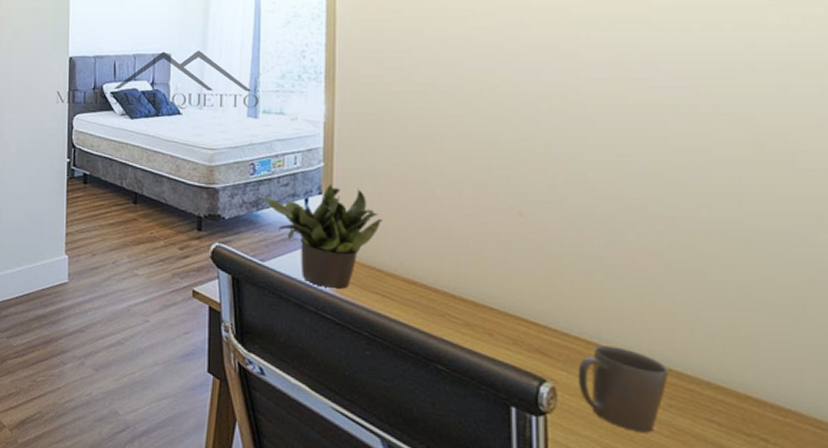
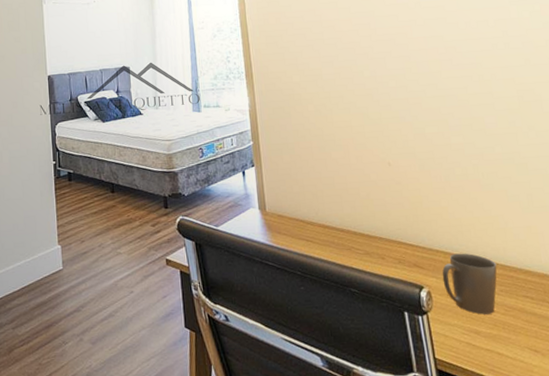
potted plant: present [262,183,383,289] -> none [211,157,299,241]

